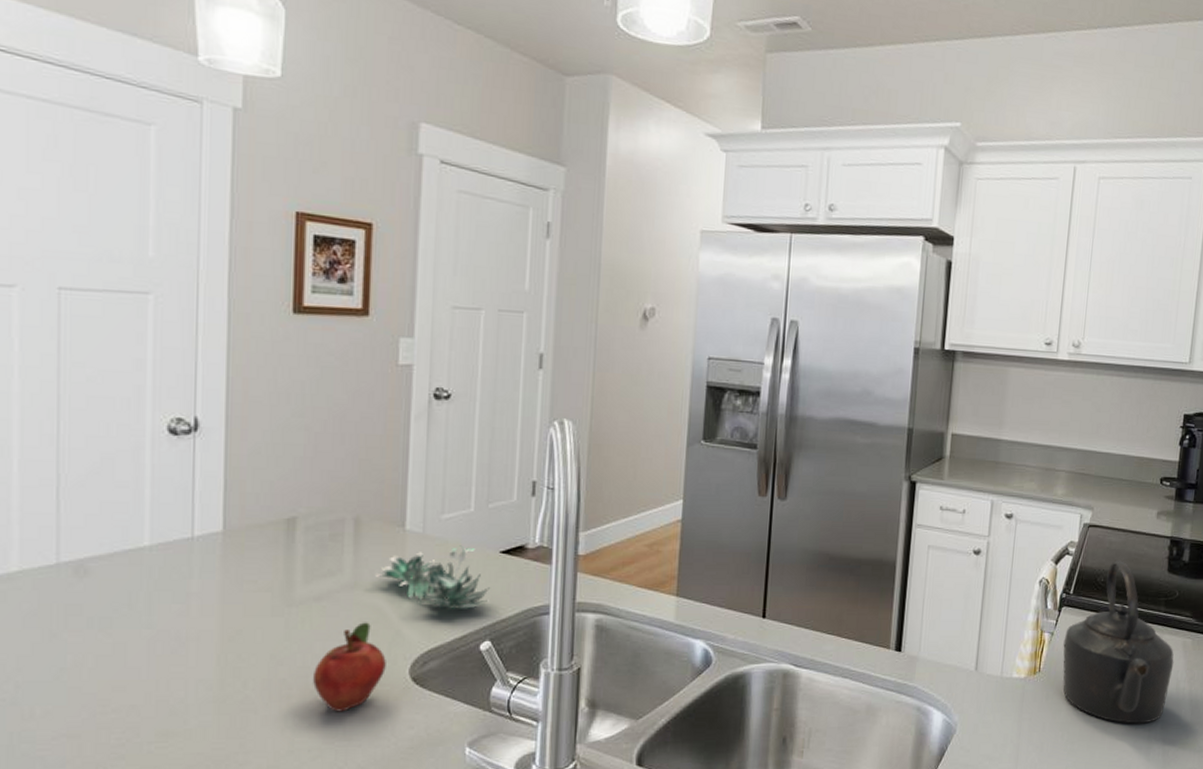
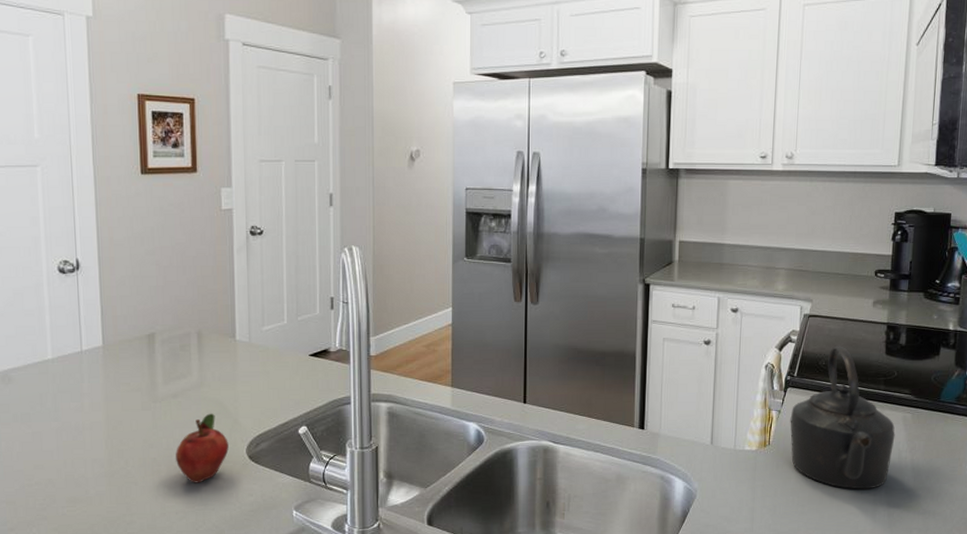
succulent plant: present [376,545,490,609] -> none [216,351,303,402]

